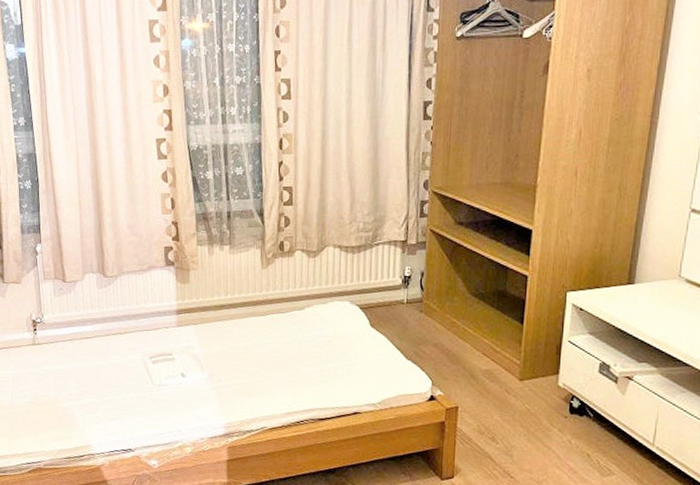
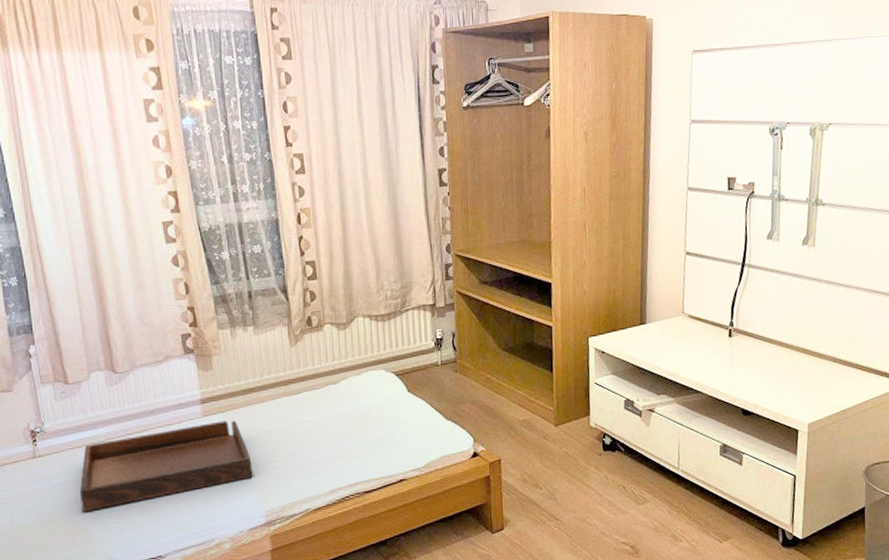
serving tray: none [68,332,217,400] -> present [79,420,253,513]

